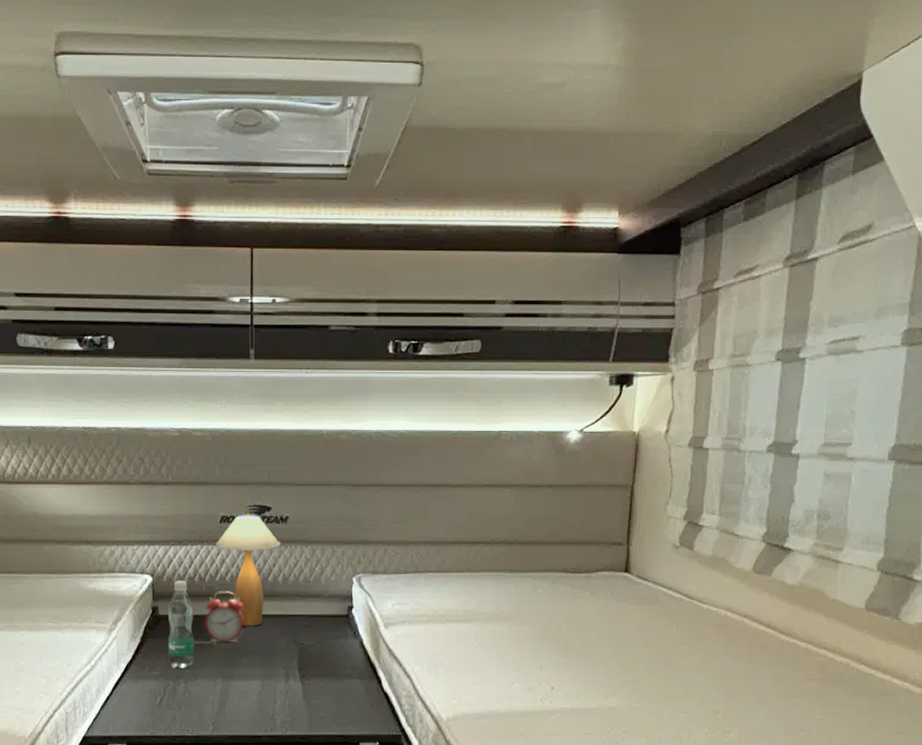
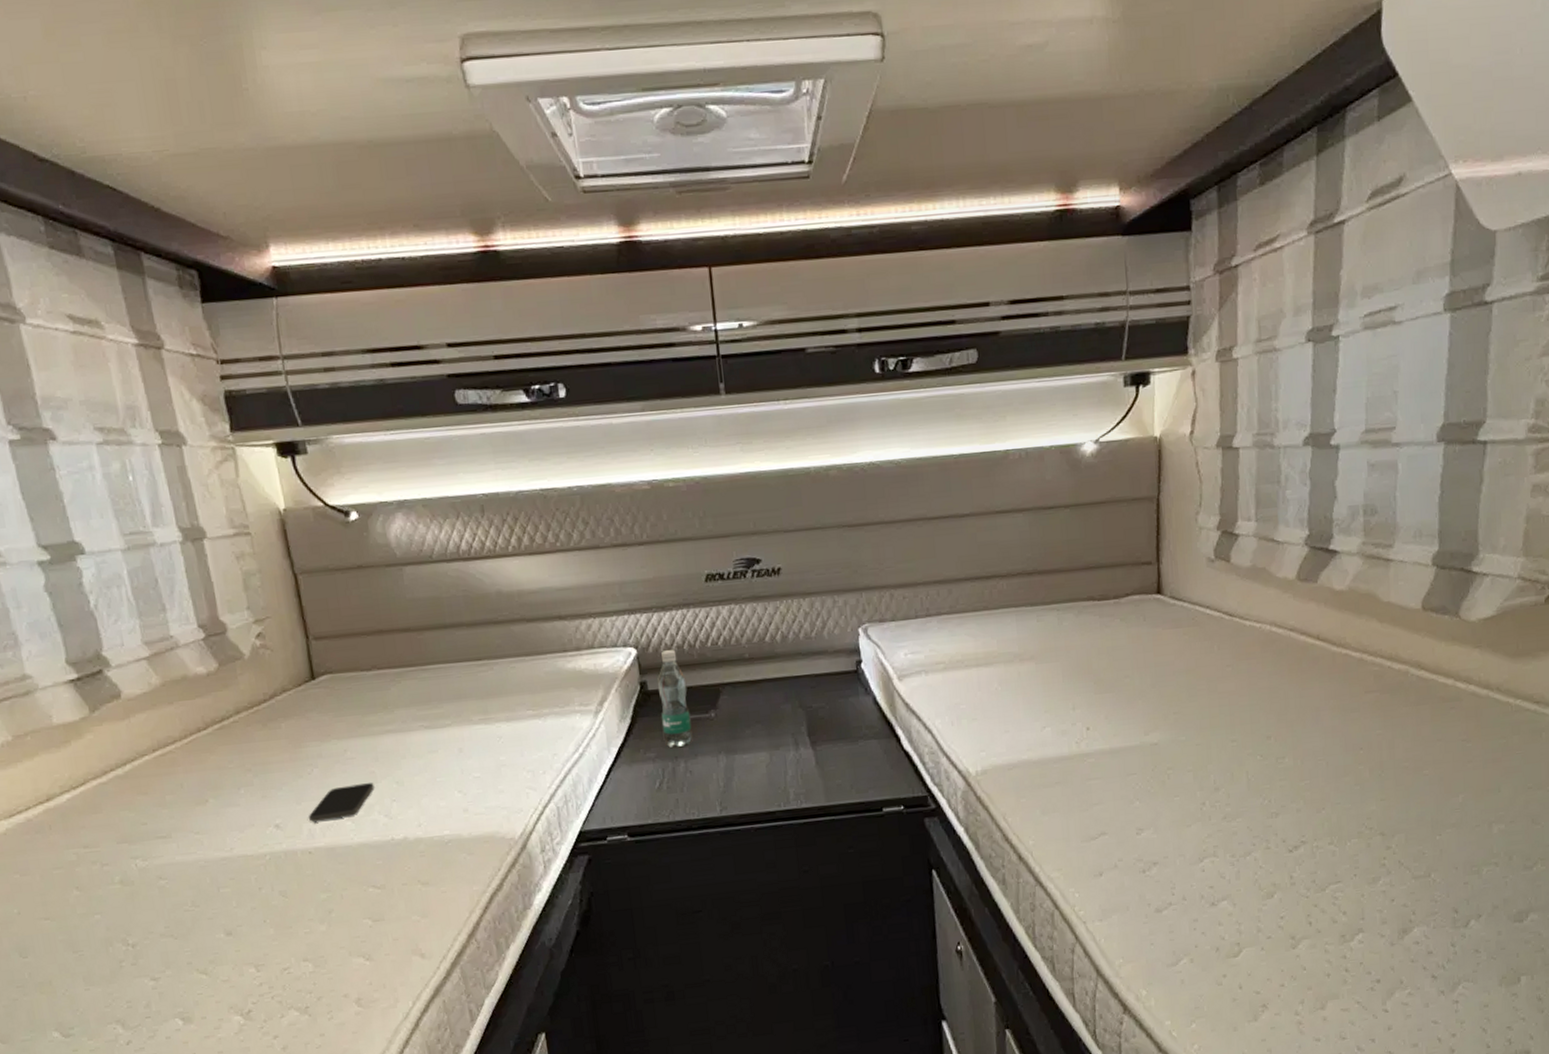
alarm clock: present [205,591,243,643] -> none [699,657,743,714]
table lamp: present [215,507,281,627] -> none [702,561,776,695]

